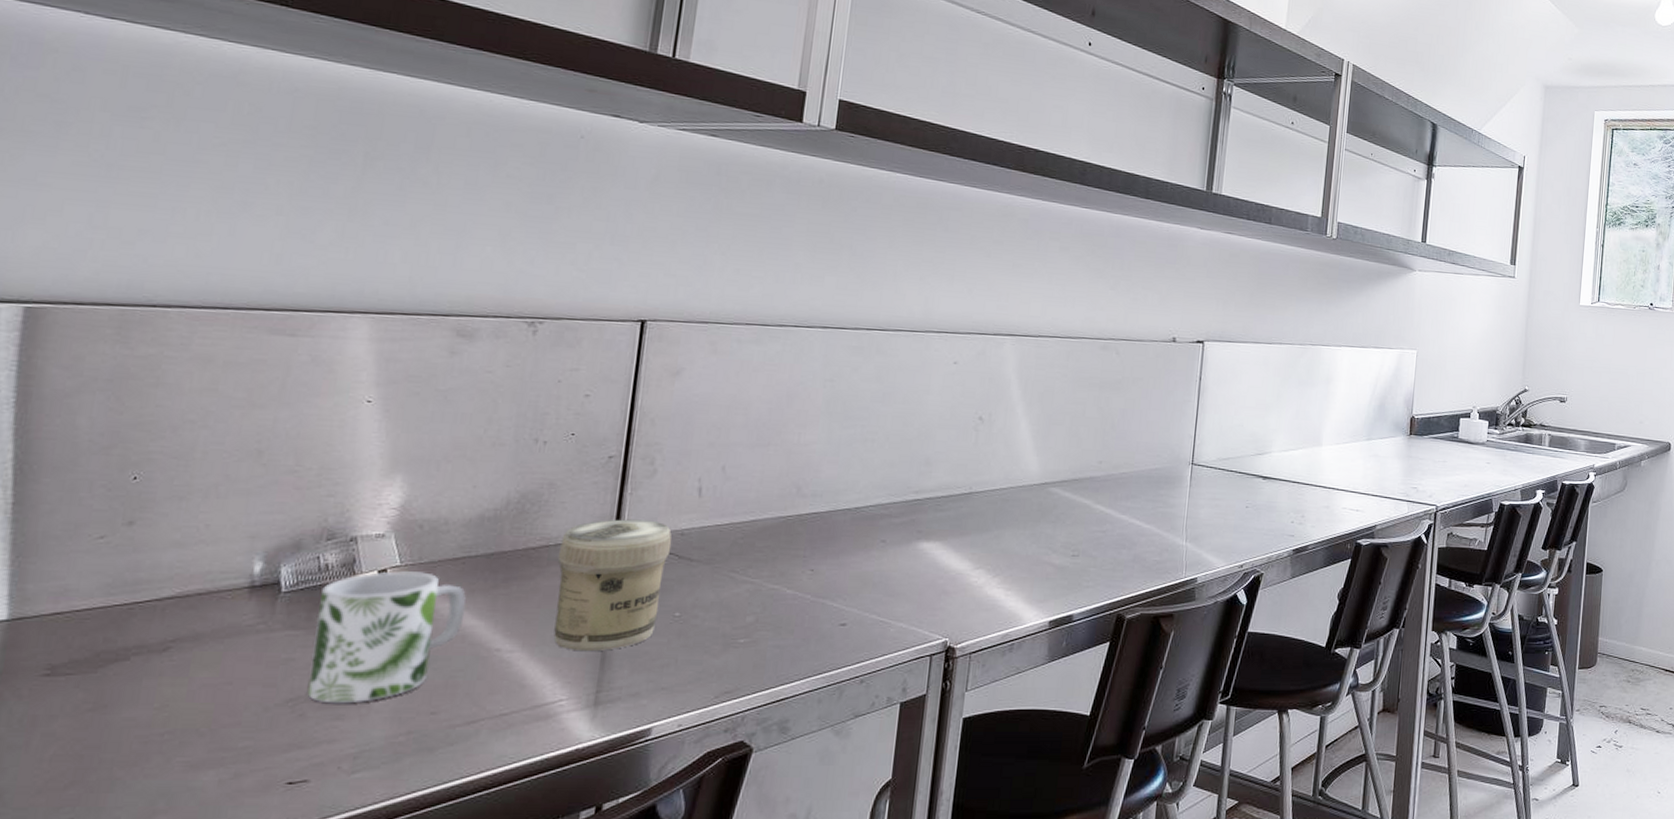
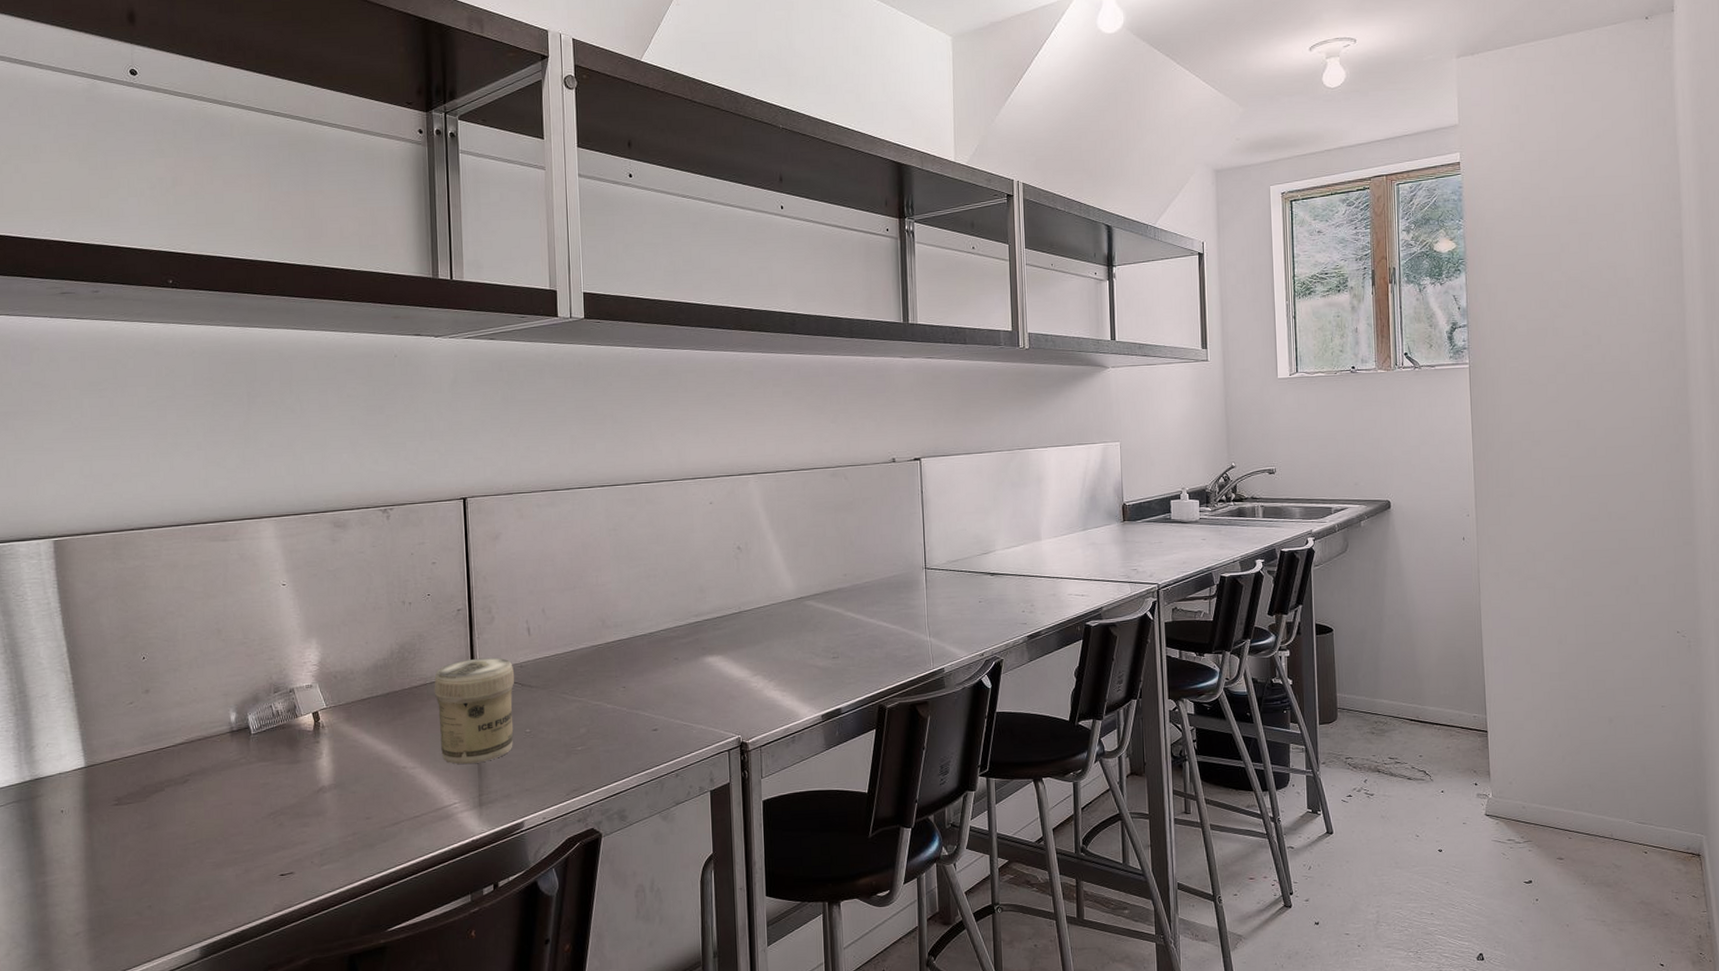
mug: present [307,571,466,704] -> none [277,711,377,815]

